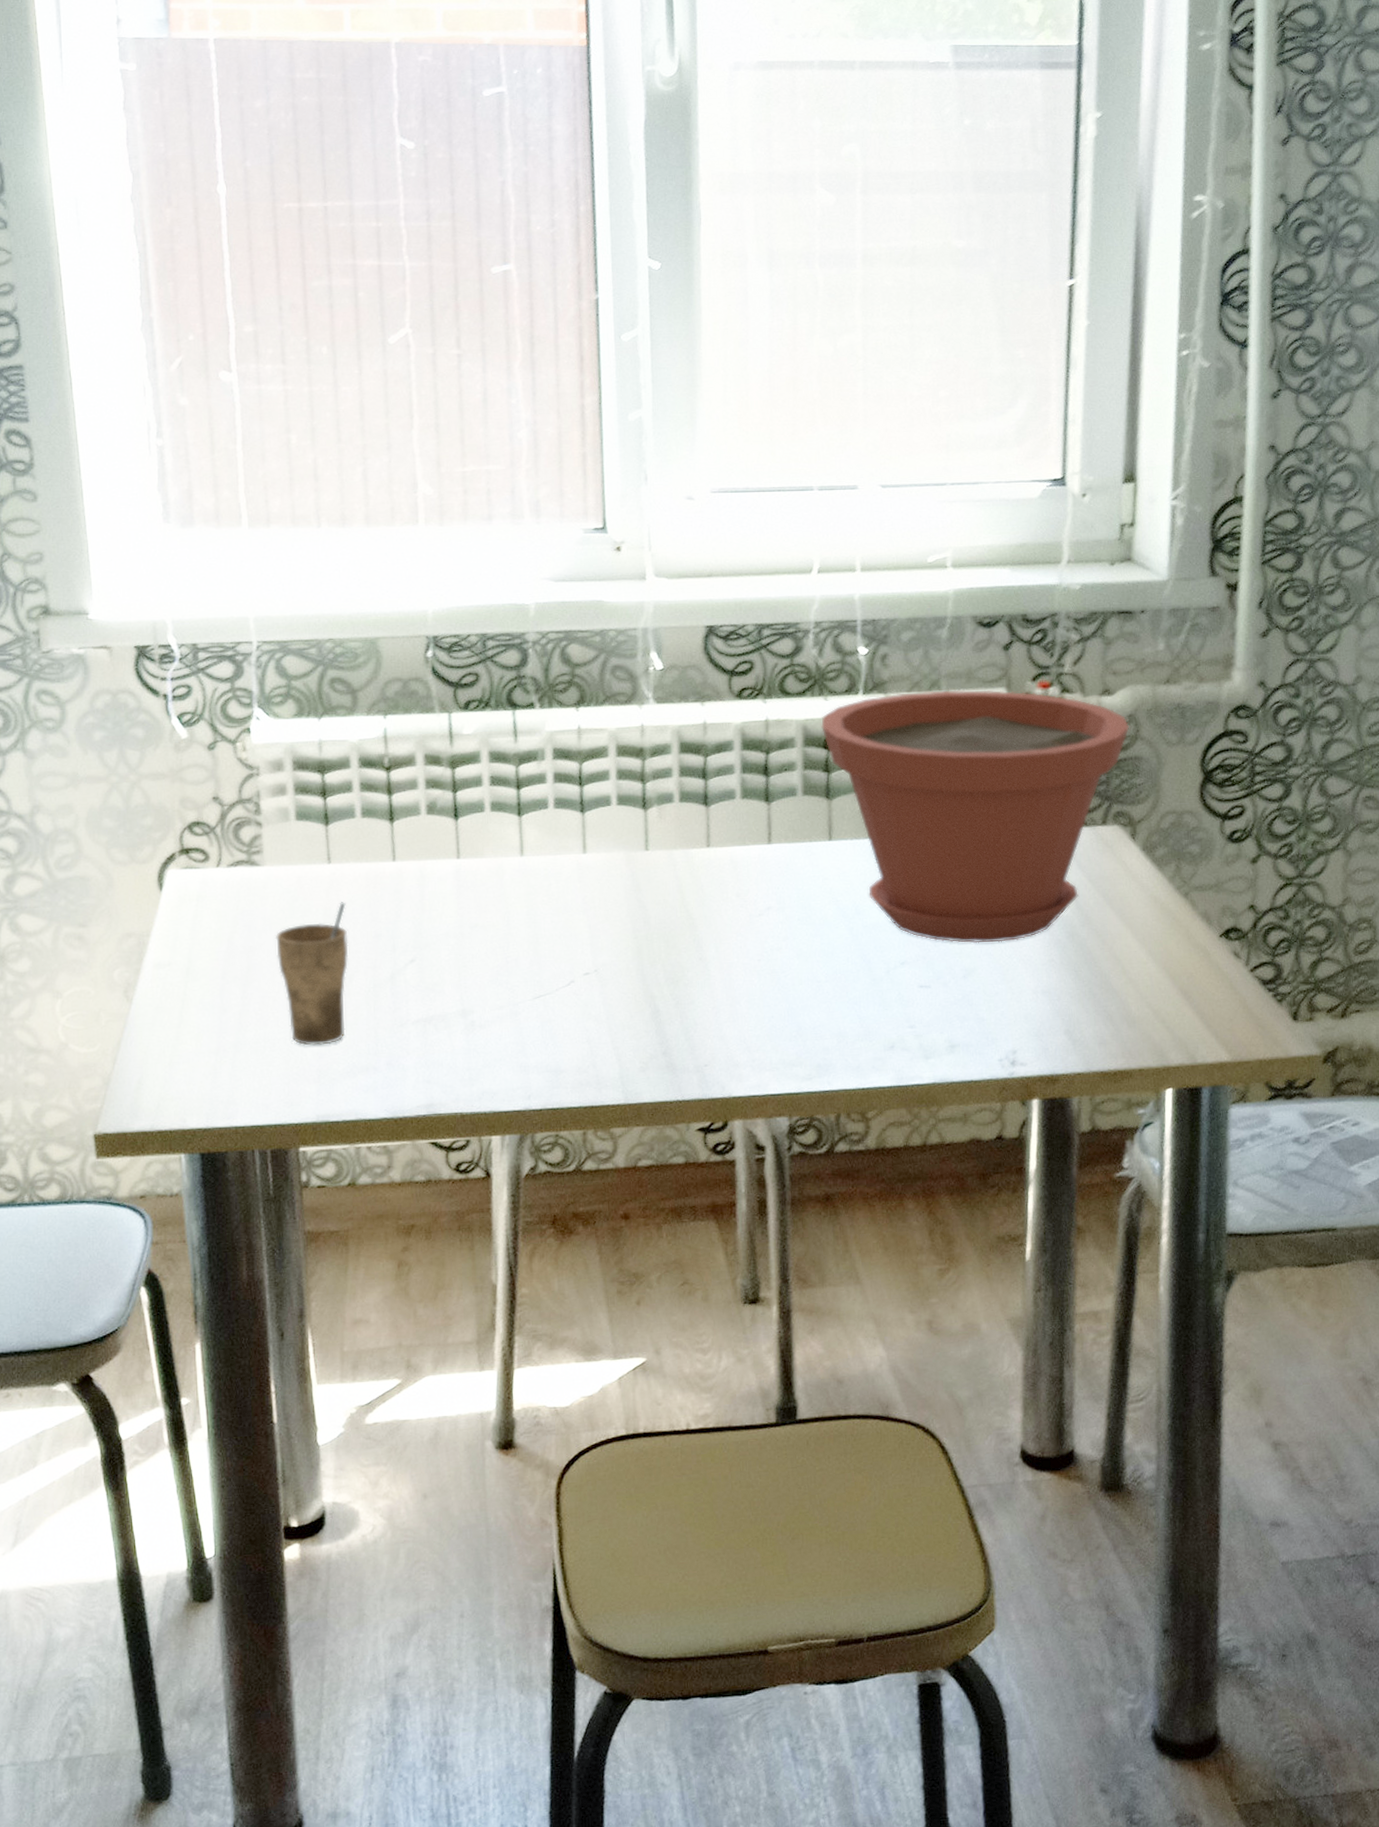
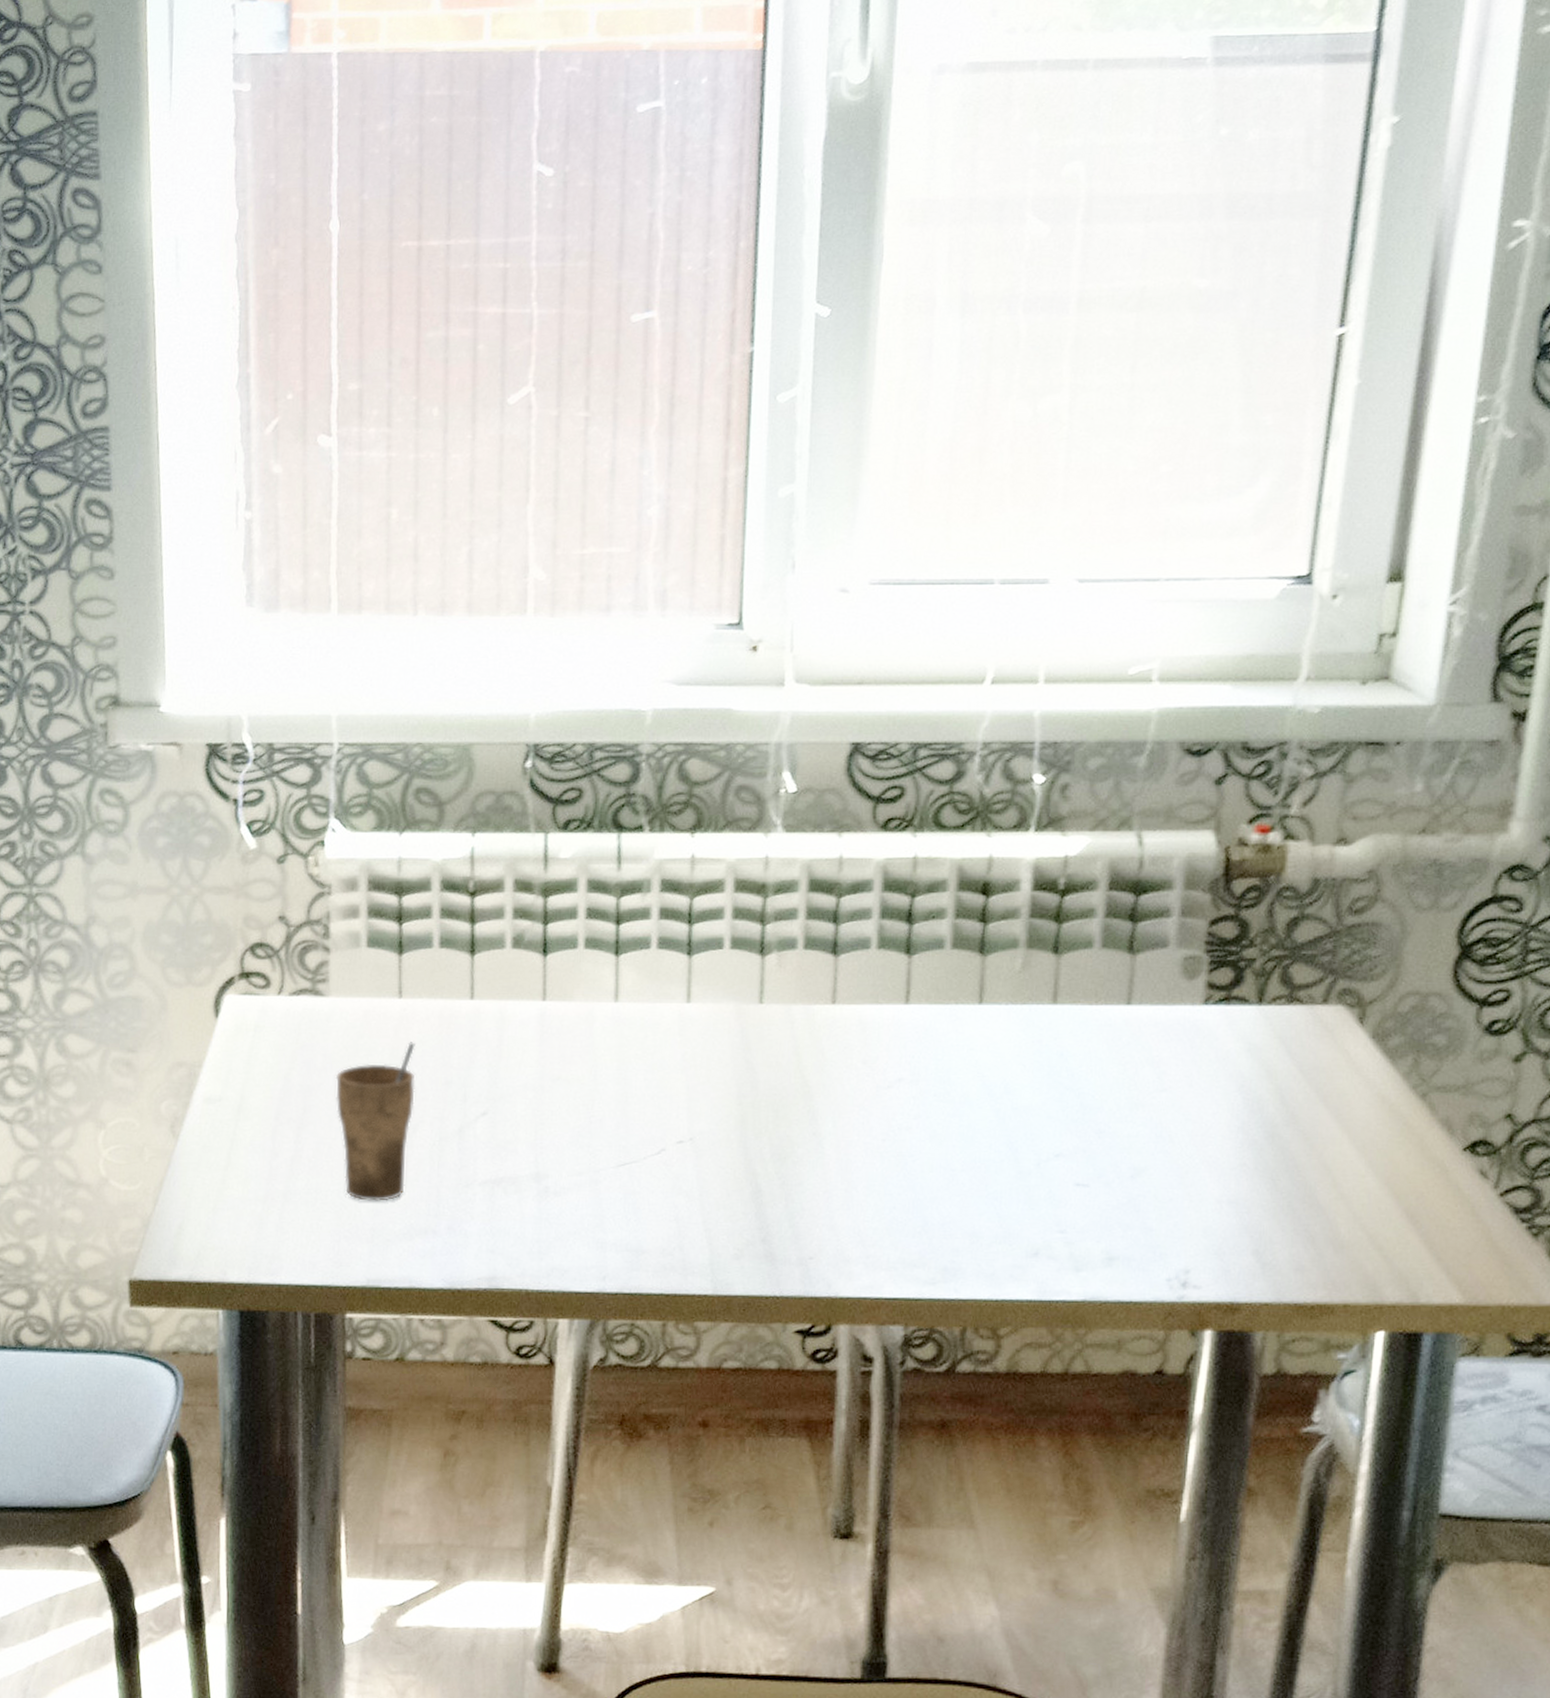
plant pot: present [821,690,1130,943] -> none [981,830,1369,1139]

